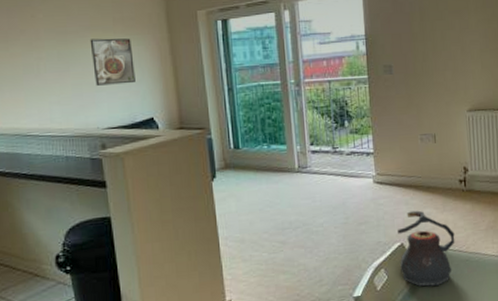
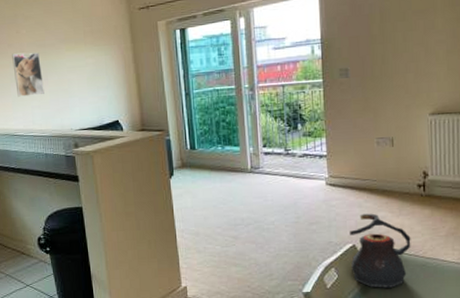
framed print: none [25,40,65,91] -> present [12,52,44,97]
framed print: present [89,38,135,86] -> none [64,49,103,92]

